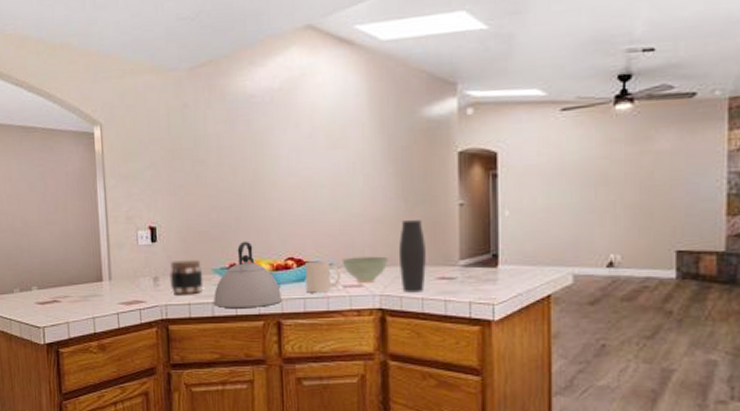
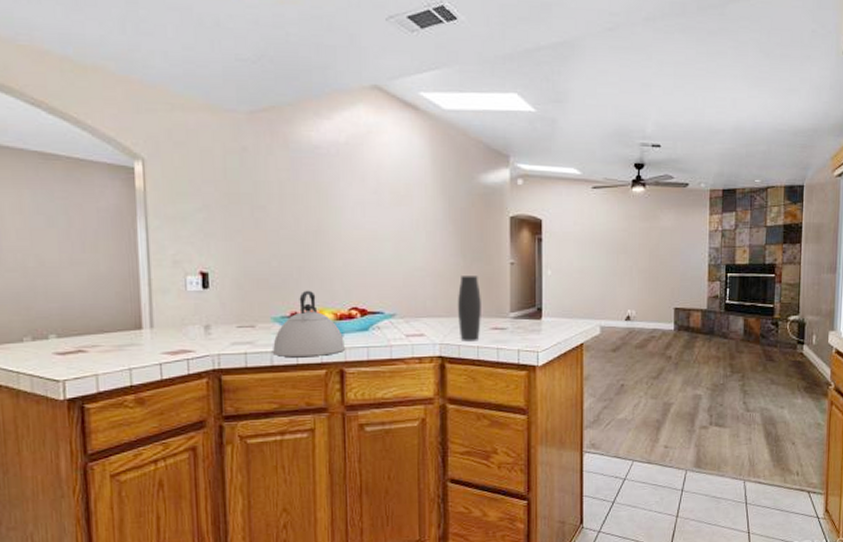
jar: present [169,259,203,295] -> none [223,307,262,344]
mug: present [305,261,341,293] -> none [369,311,403,342]
bowl: present [342,256,389,283] -> none [405,308,448,332]

